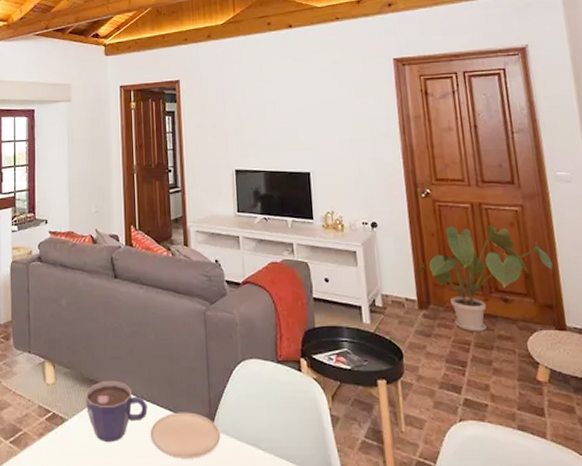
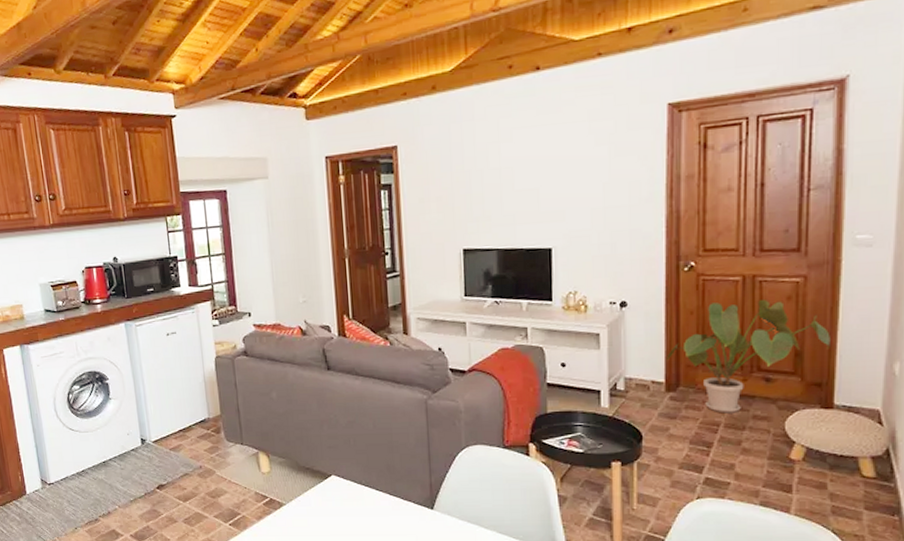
cup: present [85,380,148,442] -> none [302,468,367,523]
plate: present [150,412,221,459] -> none [369,495,442,536]

